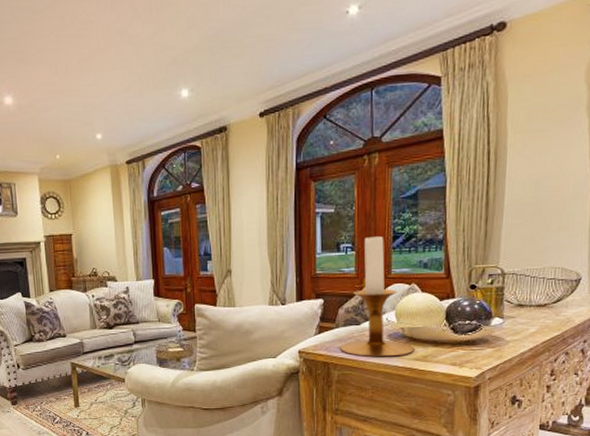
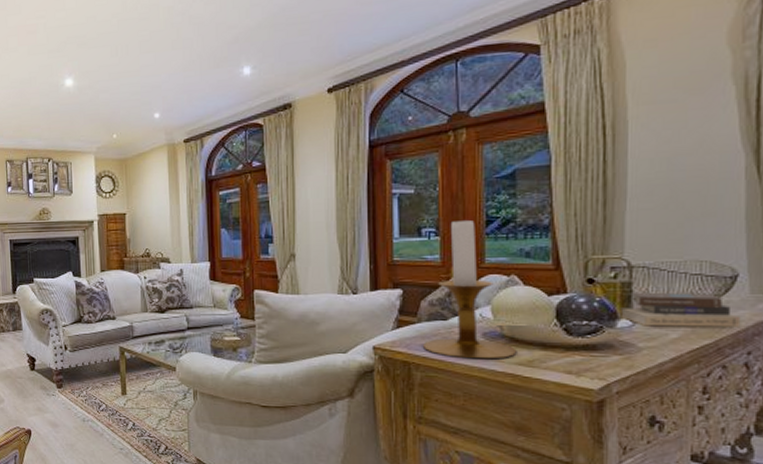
books: none [494,294,581,323] -> present [620,292,741,327]

